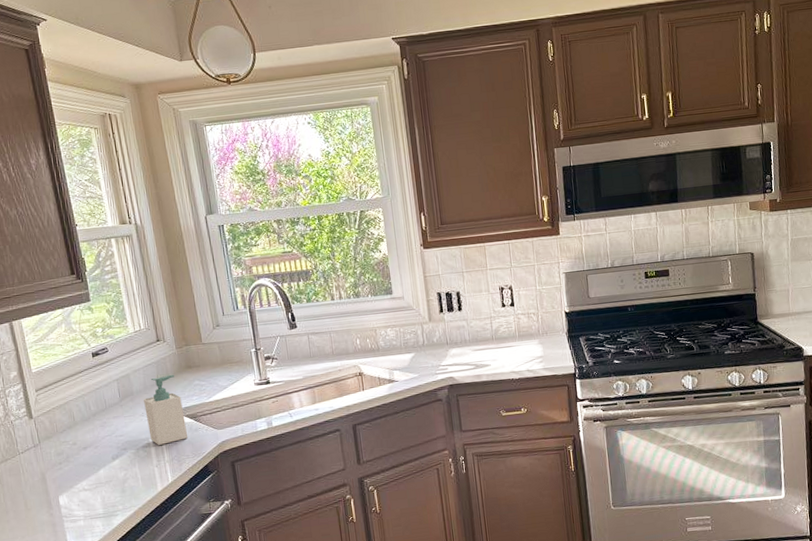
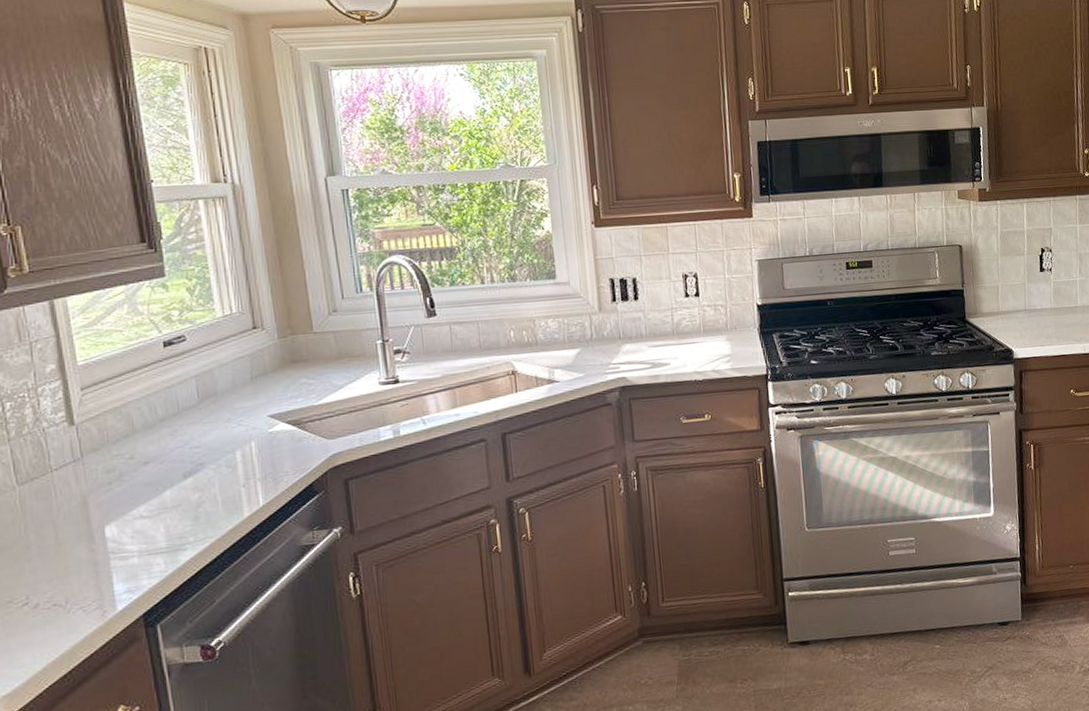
soap bottle: present [144,374,188,445] -> none [231,370,289,459]

